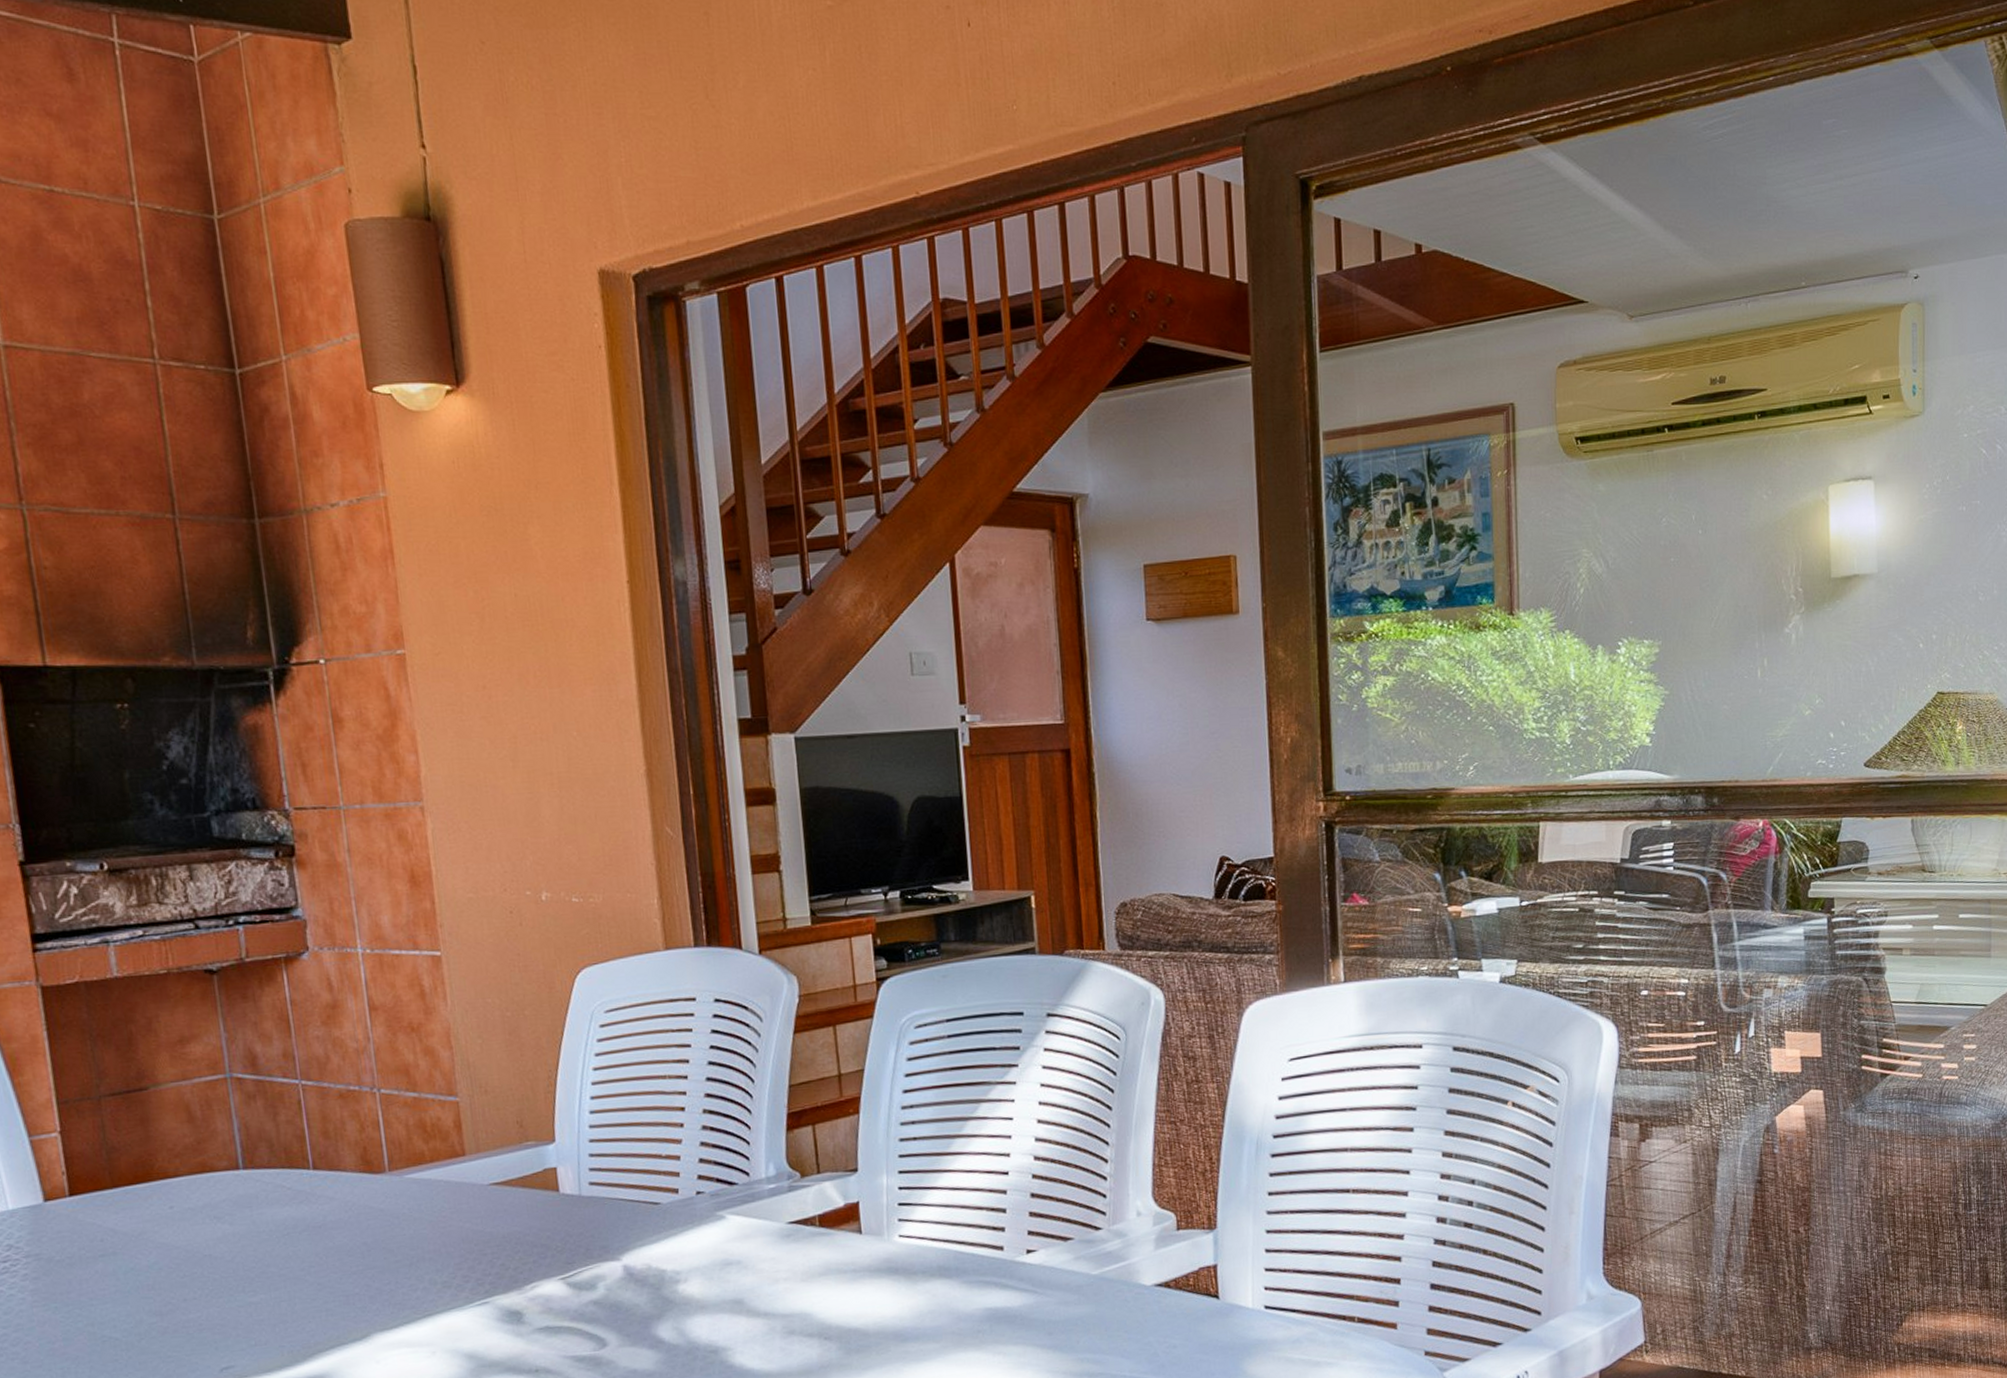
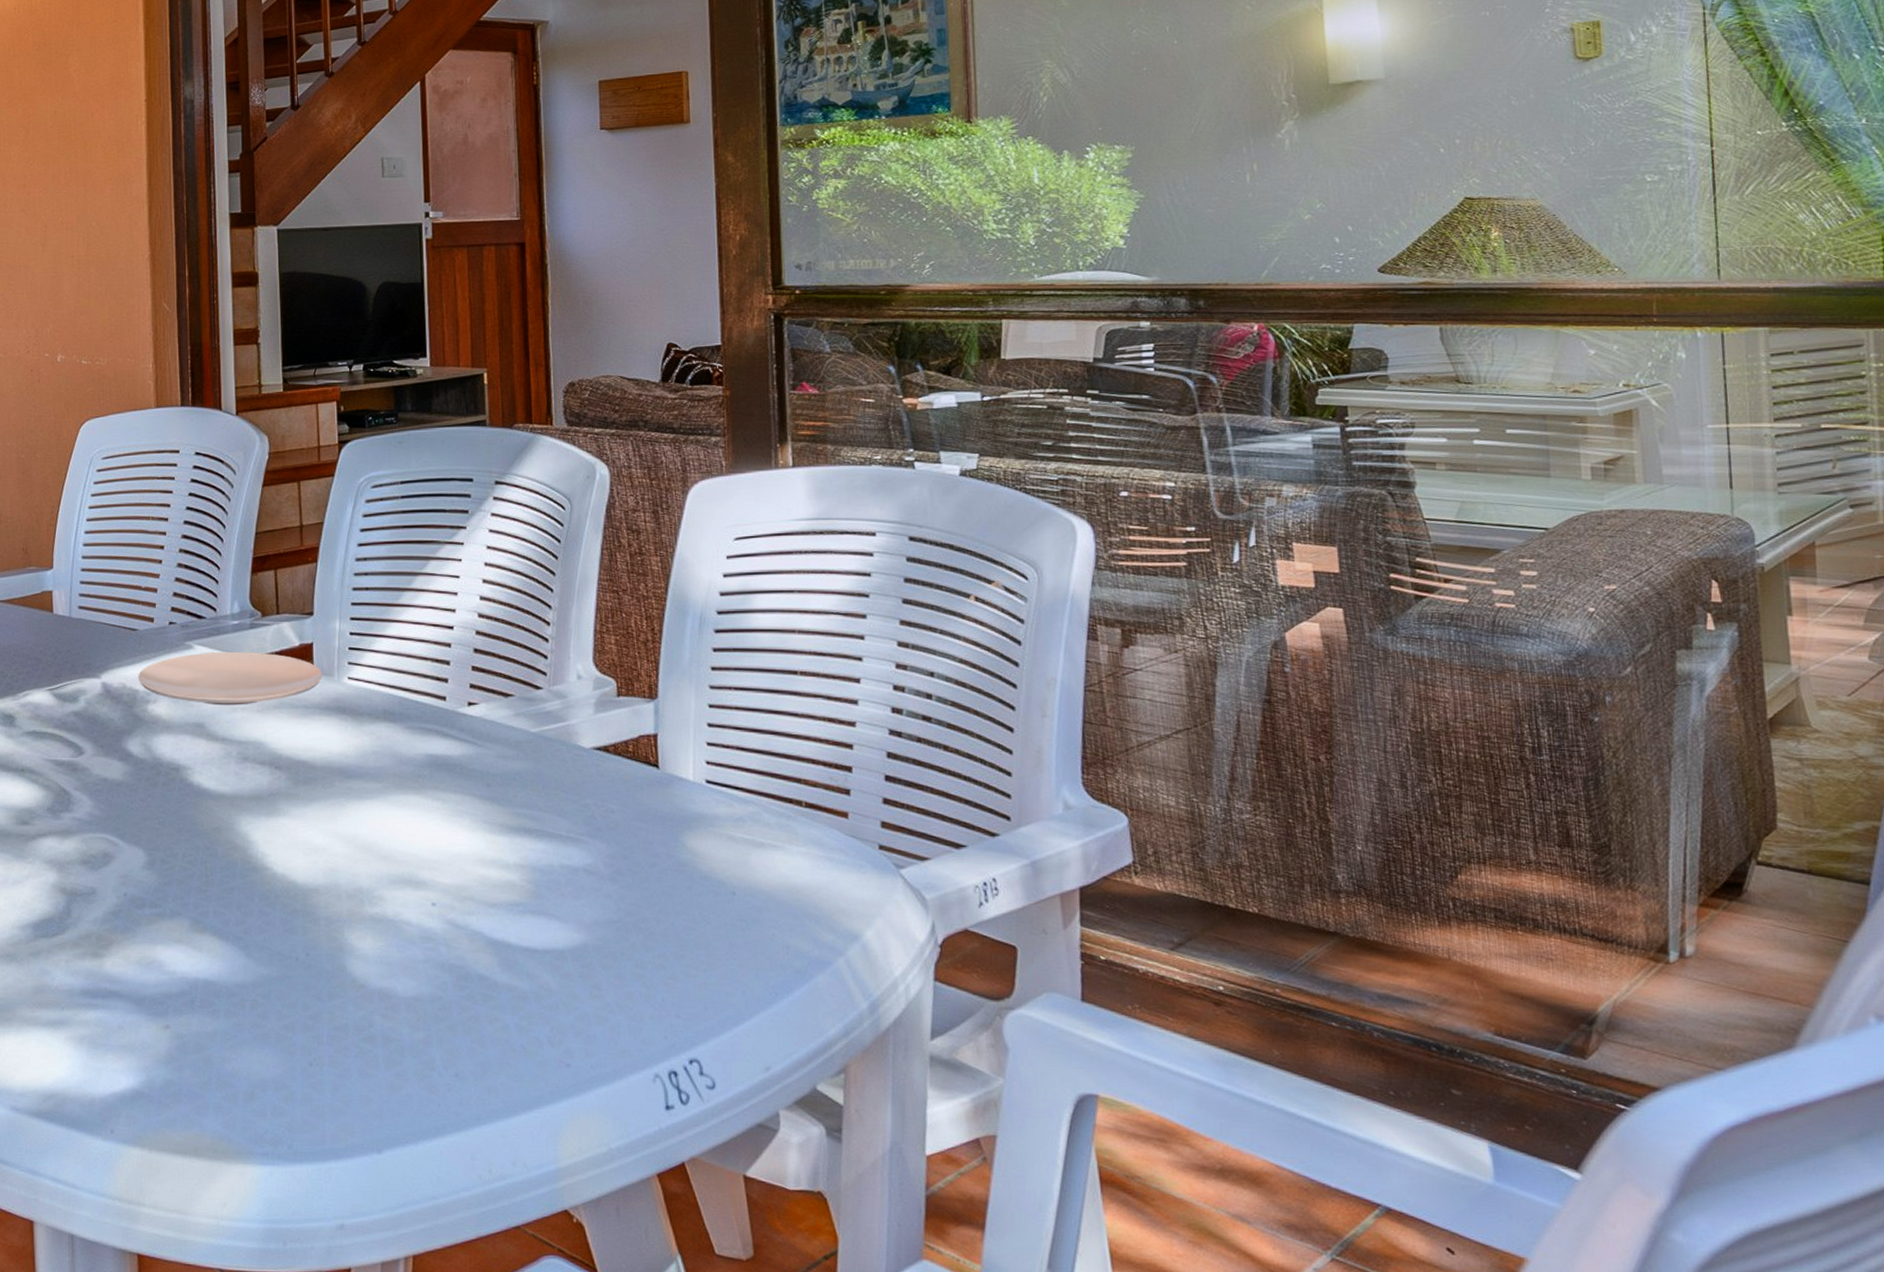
plate: none [664,1216,872,1278] -> present [138,651,323,706]

